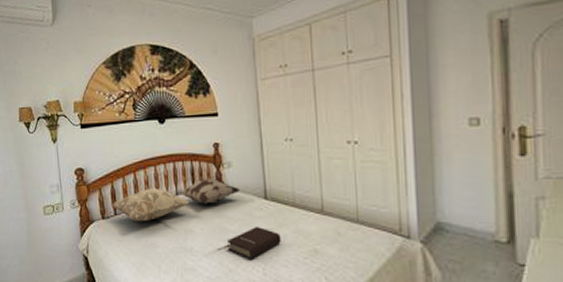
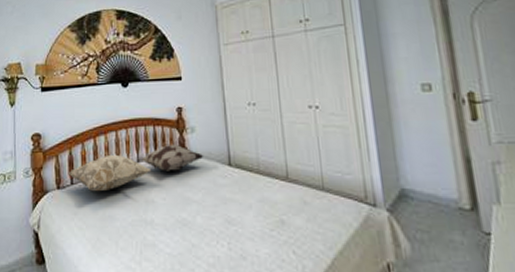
book: present [227,227,281,259] -> none [190,196,246,232]

